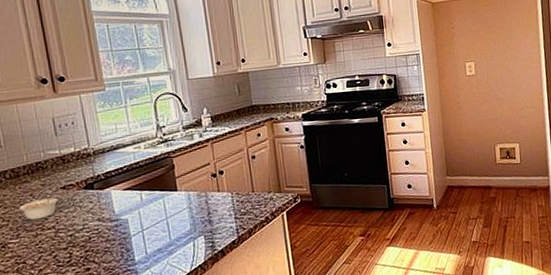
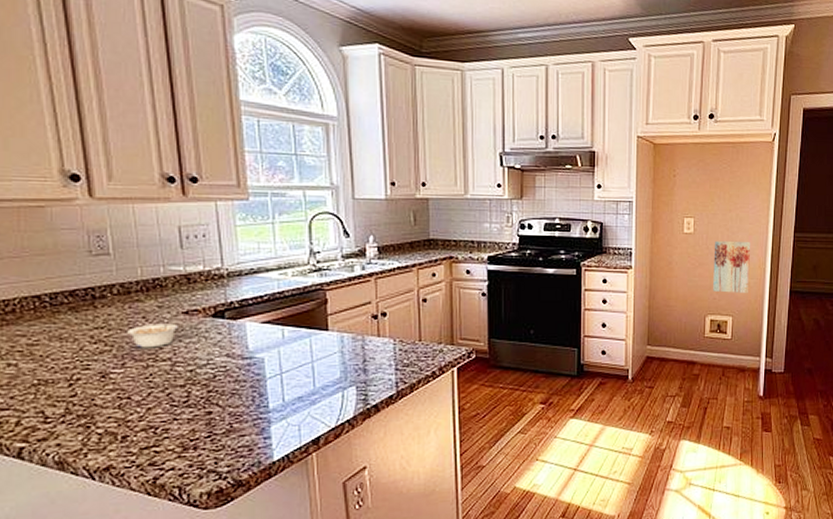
wall art: none [495,76,530,123] -> present [713,240,751,294]

